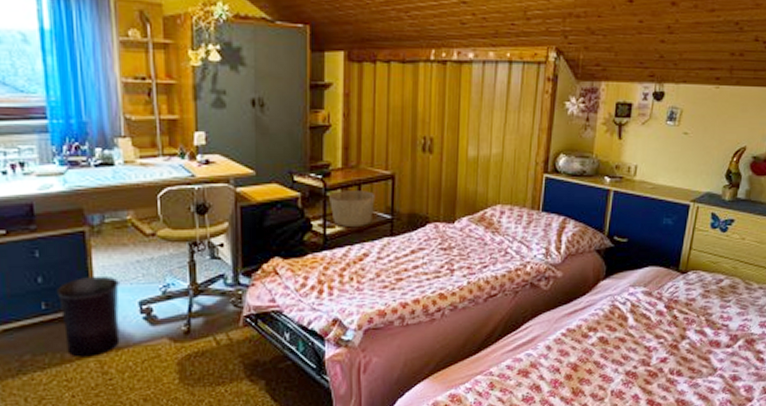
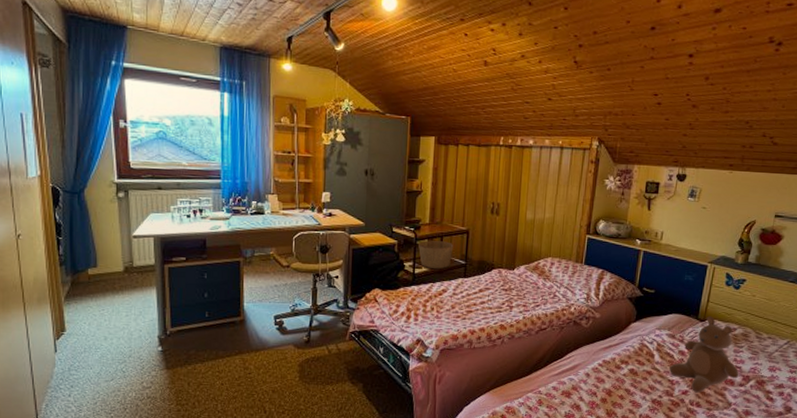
waste bin: present [56,275,120,358] -> none [217,294,261,355]
teddy bear: none [646,266,726,359] -> present [669,316,739,393]

